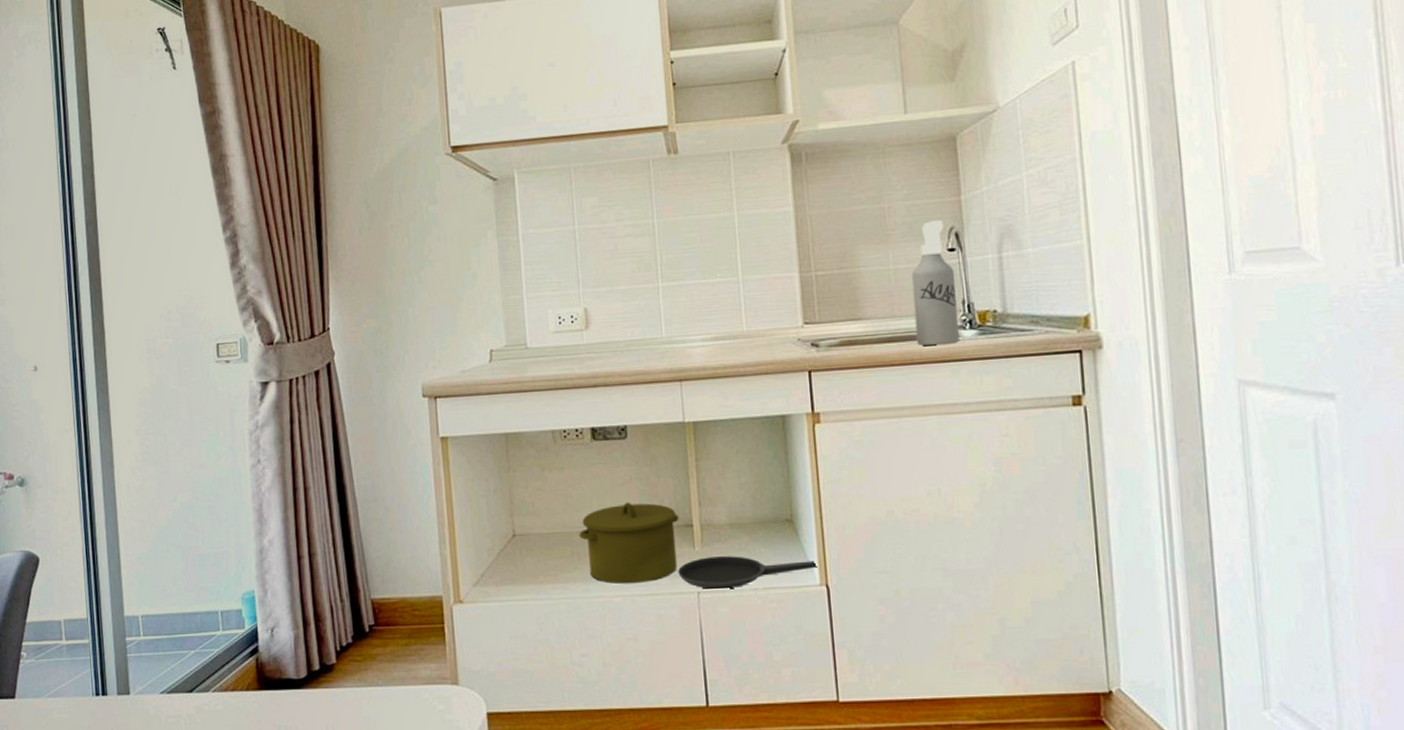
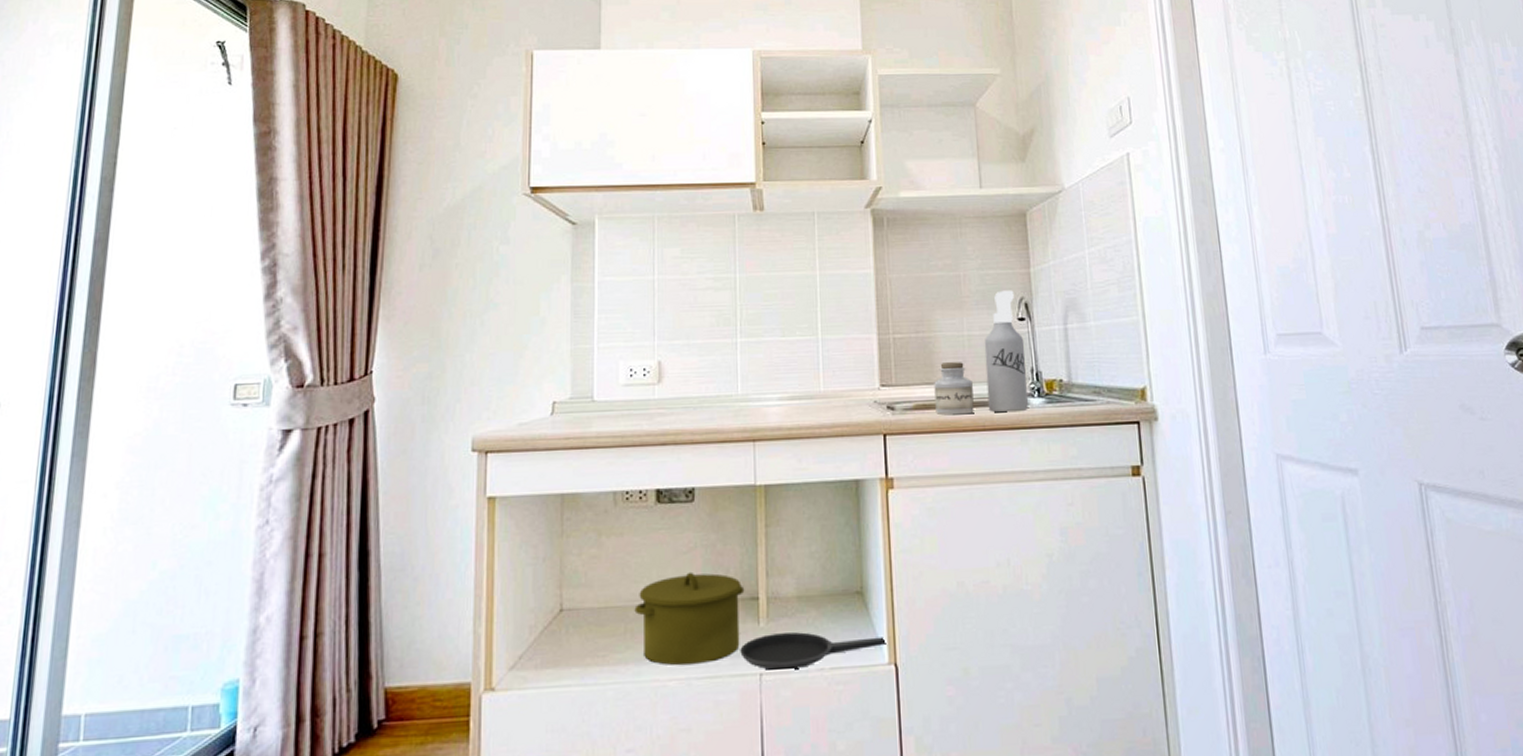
jar: none [859,296,902,351] -> present [934,362,974,416]

